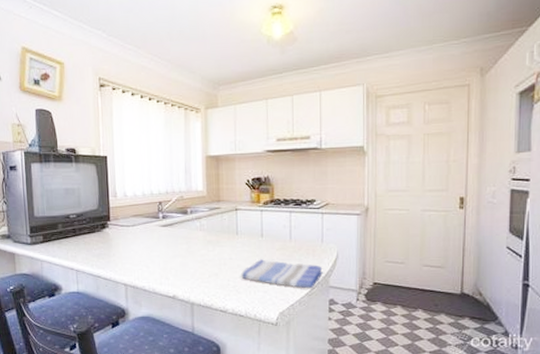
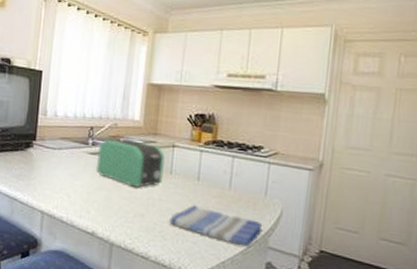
toaster: none [168,208,230,252] -> present [95,138,165,188]

